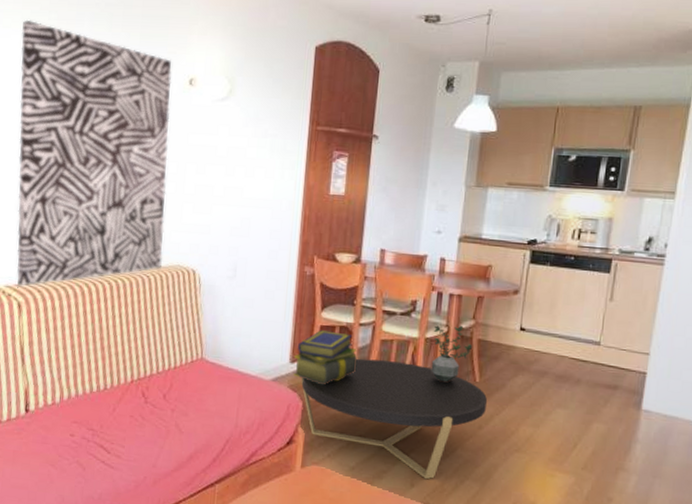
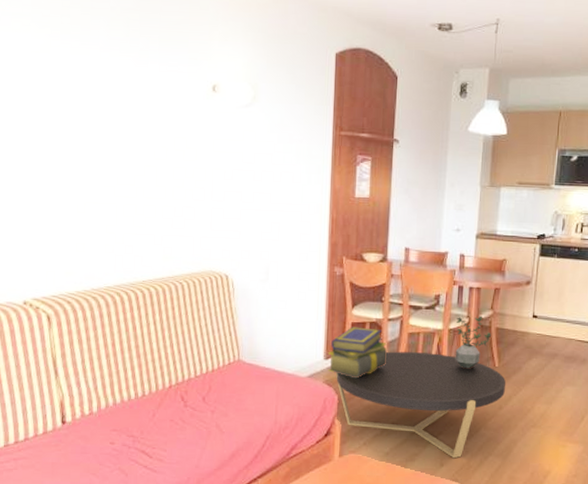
wall art: present [17,19,172,288] -> none [32,23,195,301]

